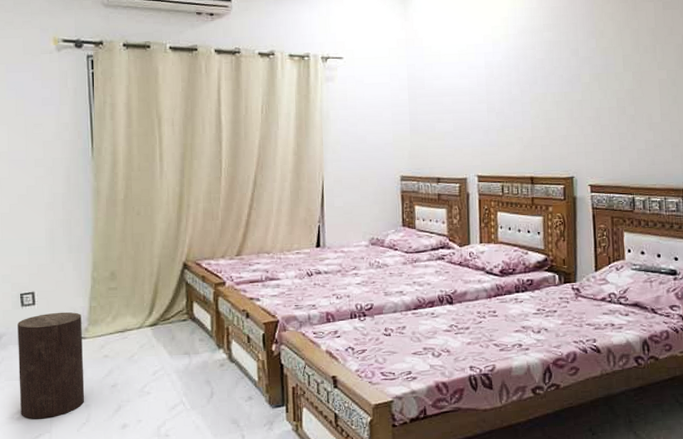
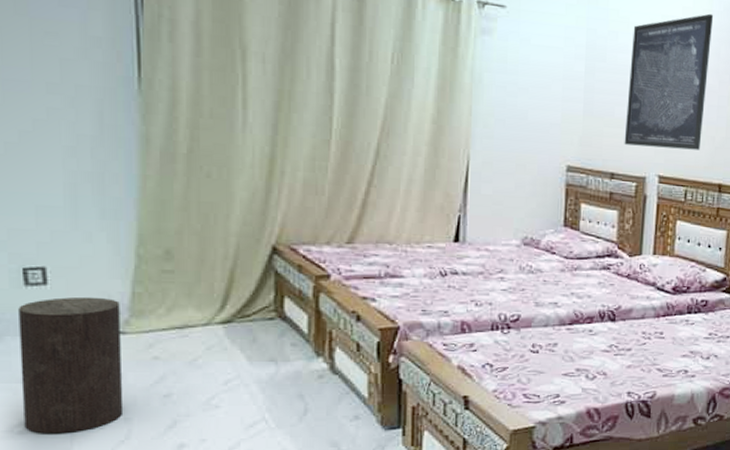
wall art: none [444,37,511,153] -> present [624,13,714,150]

